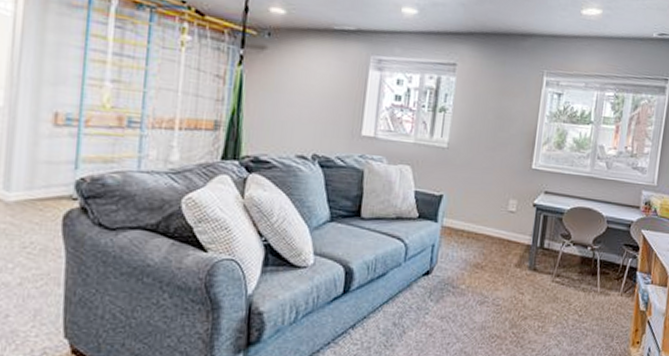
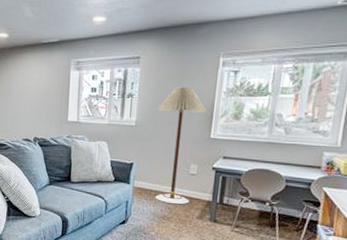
floor lamp: none [468,104,529,250] -> present [156,87,207,205]

